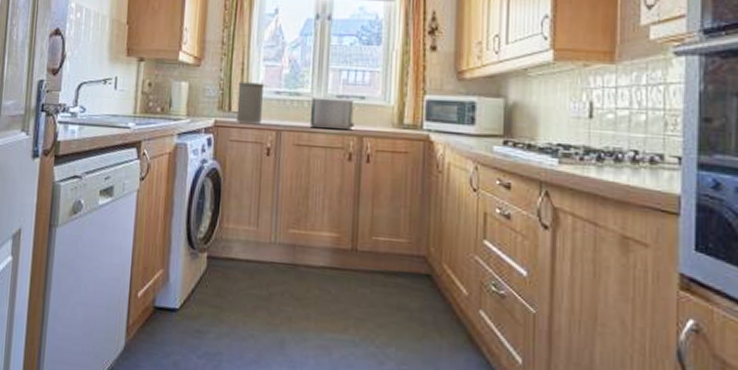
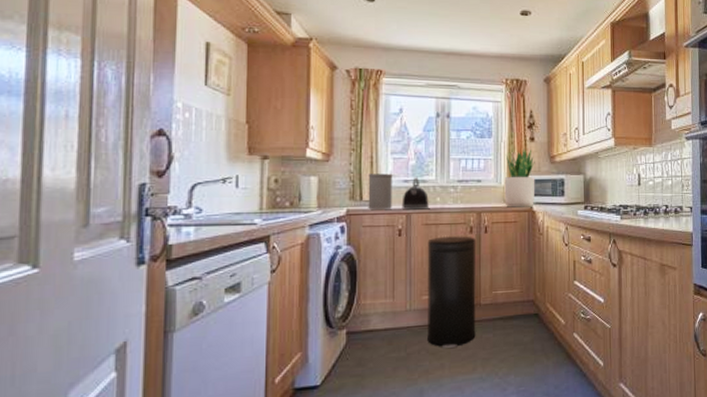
kettle: none [271,88,302,127] -> present [402,177,429,210]
pedal bin: none [292,161,356,297] -> present [427,236,477,348]
toaster: present [309,97,355,131] -> none [435,183,474,209]
planter: none [393,60,436,136] -> present [504,148,535,208]

